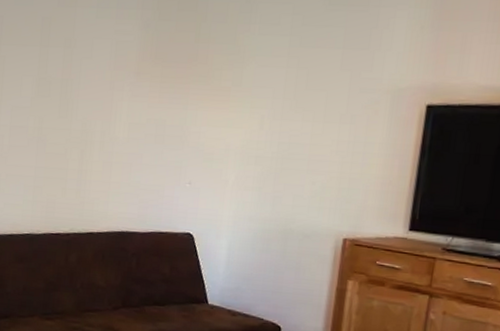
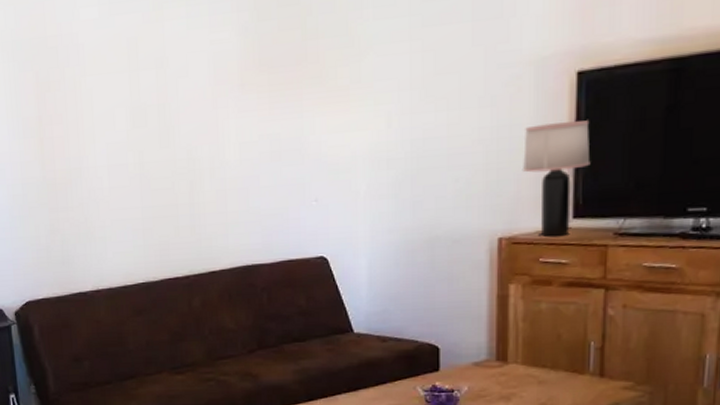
table lamp: none [370,145,433,245] -> present [522,120,591,238]

